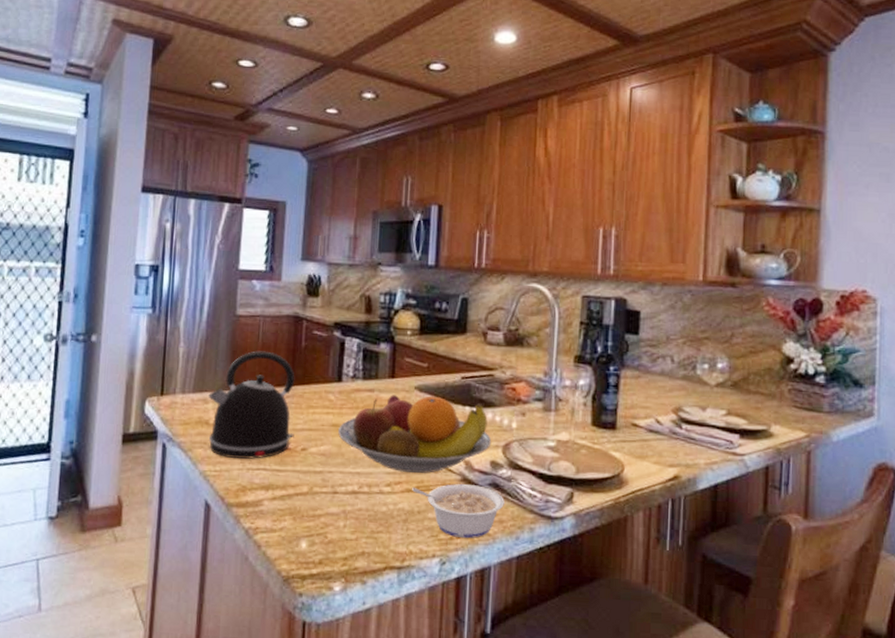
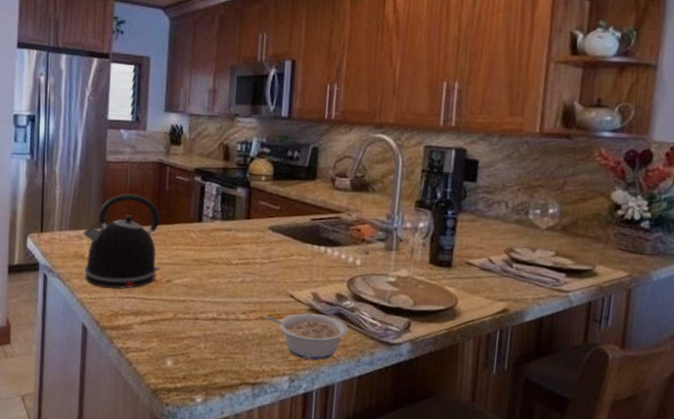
fruit bowl: present [338,395,492,474] -> none [199,234,338,304]

